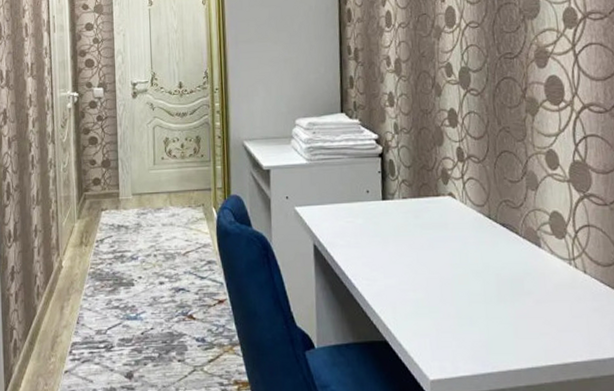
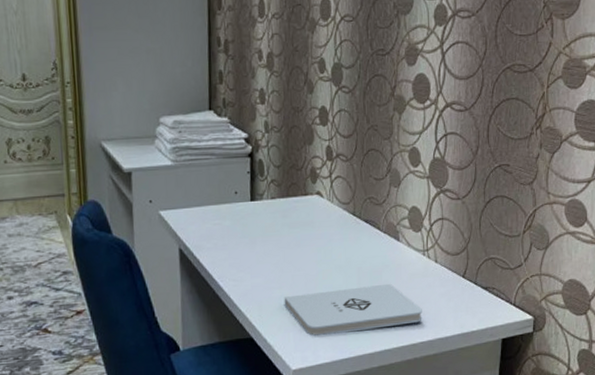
notepad: none [418,293,574,344] -> present [284,283,422,336]

